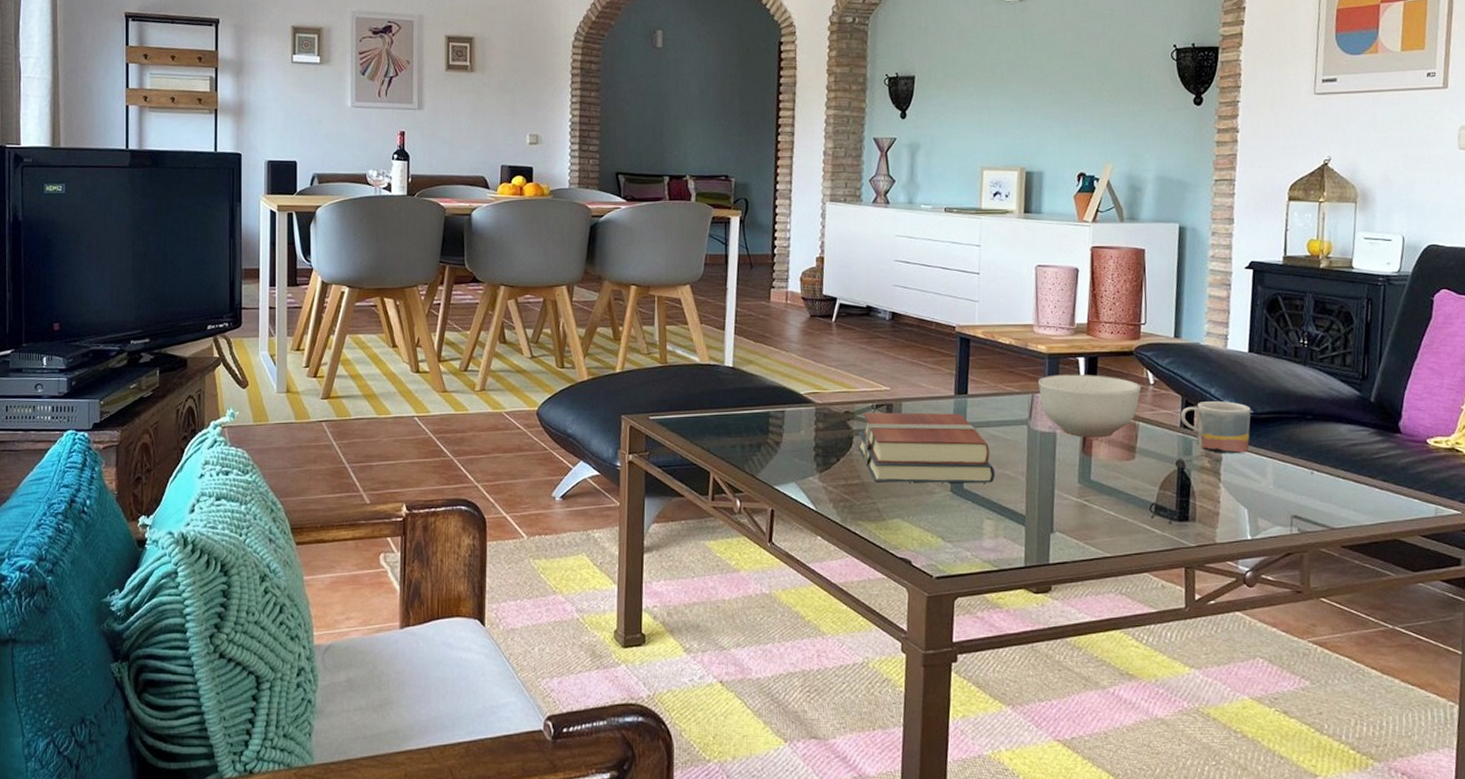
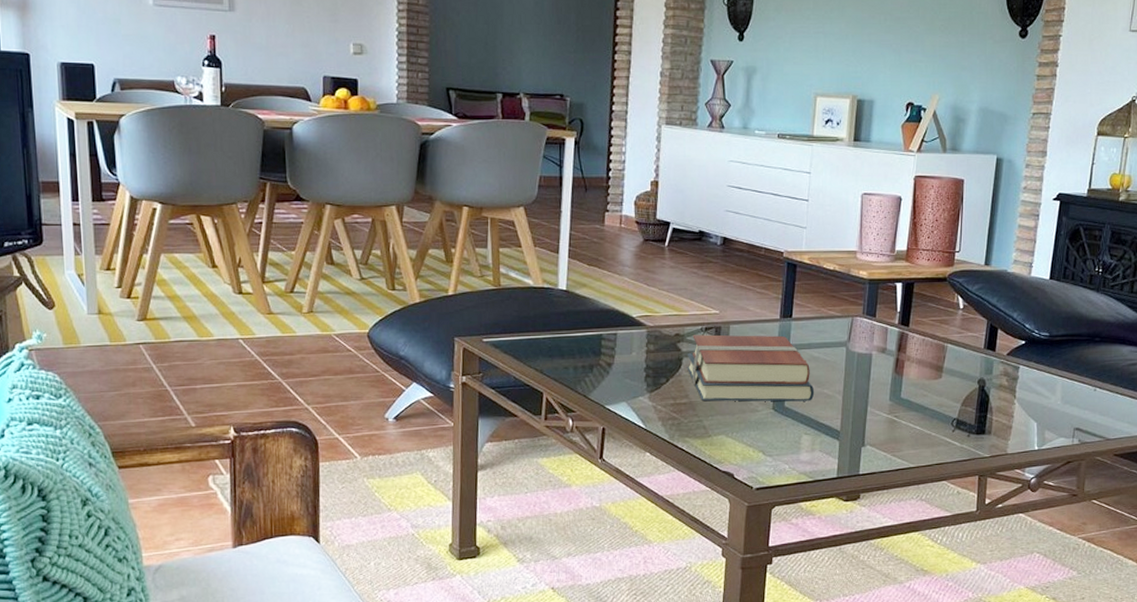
bowl: present [1038,374,1142,438] -> none [859,299,952,359]
mug: present [1180,401,1251,455] -> none [985,325,1047,374]

